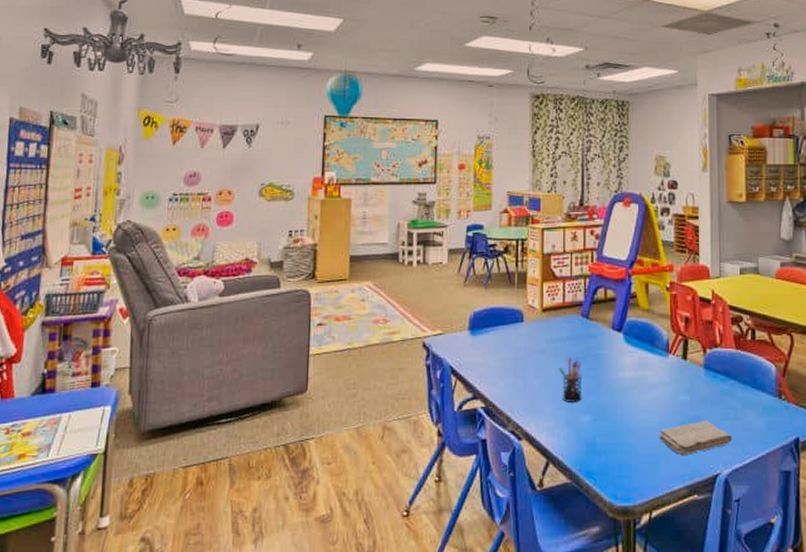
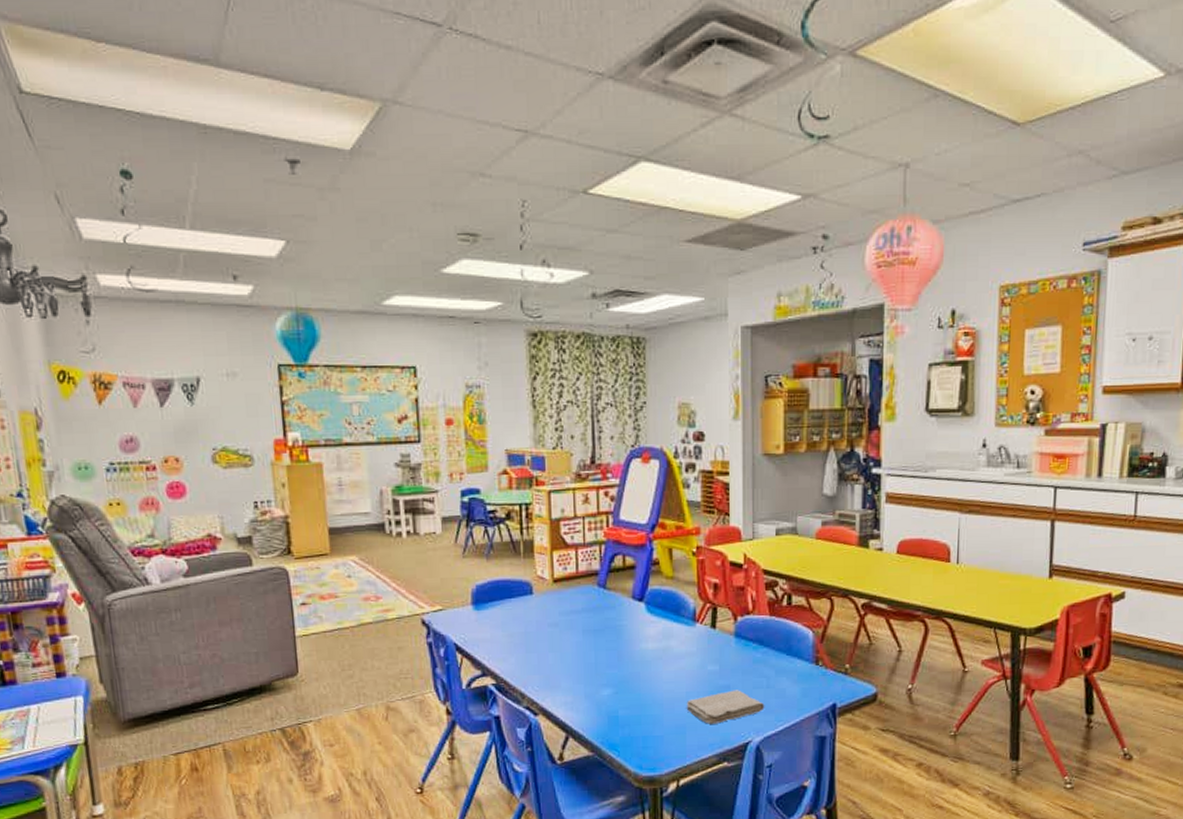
pen holder: present [558,357,582,402] -> none [574,630,602,676]

